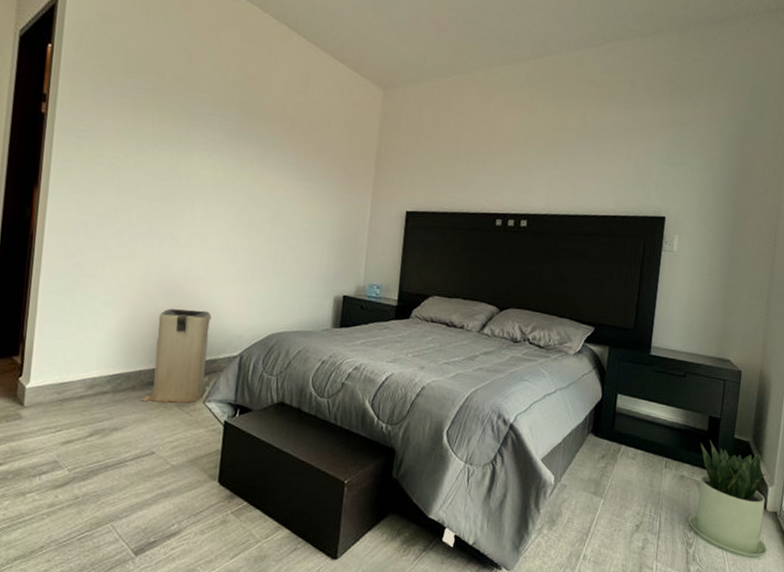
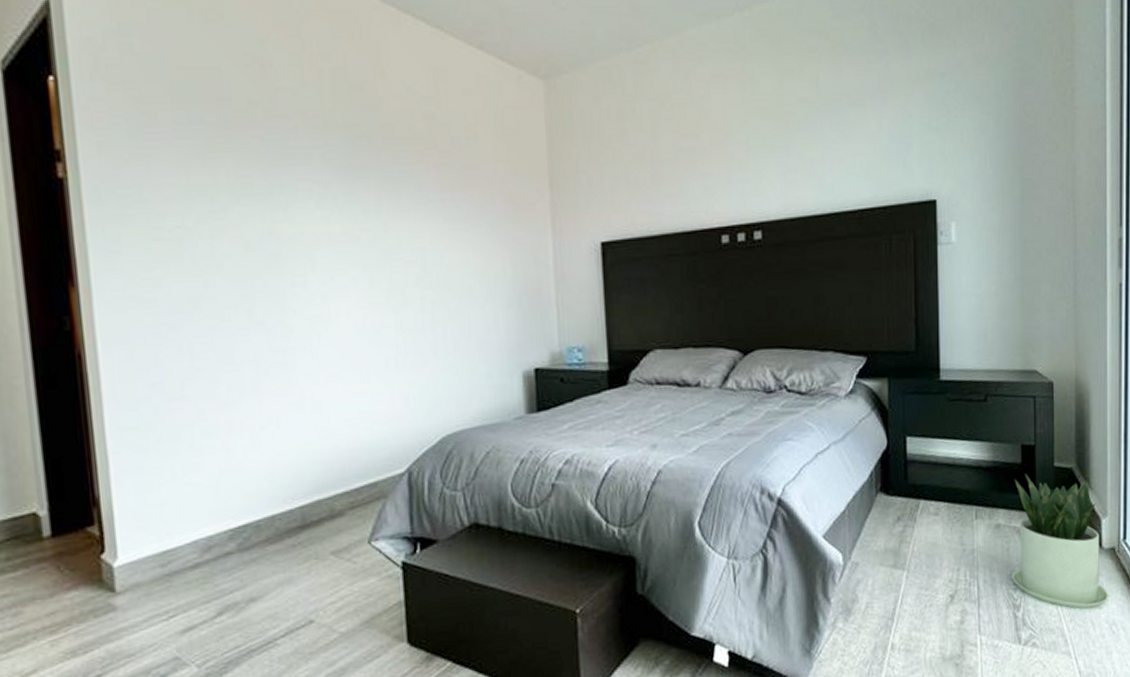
laundry basket: present [141,308,212,403] -> none [280,419,370,556]

